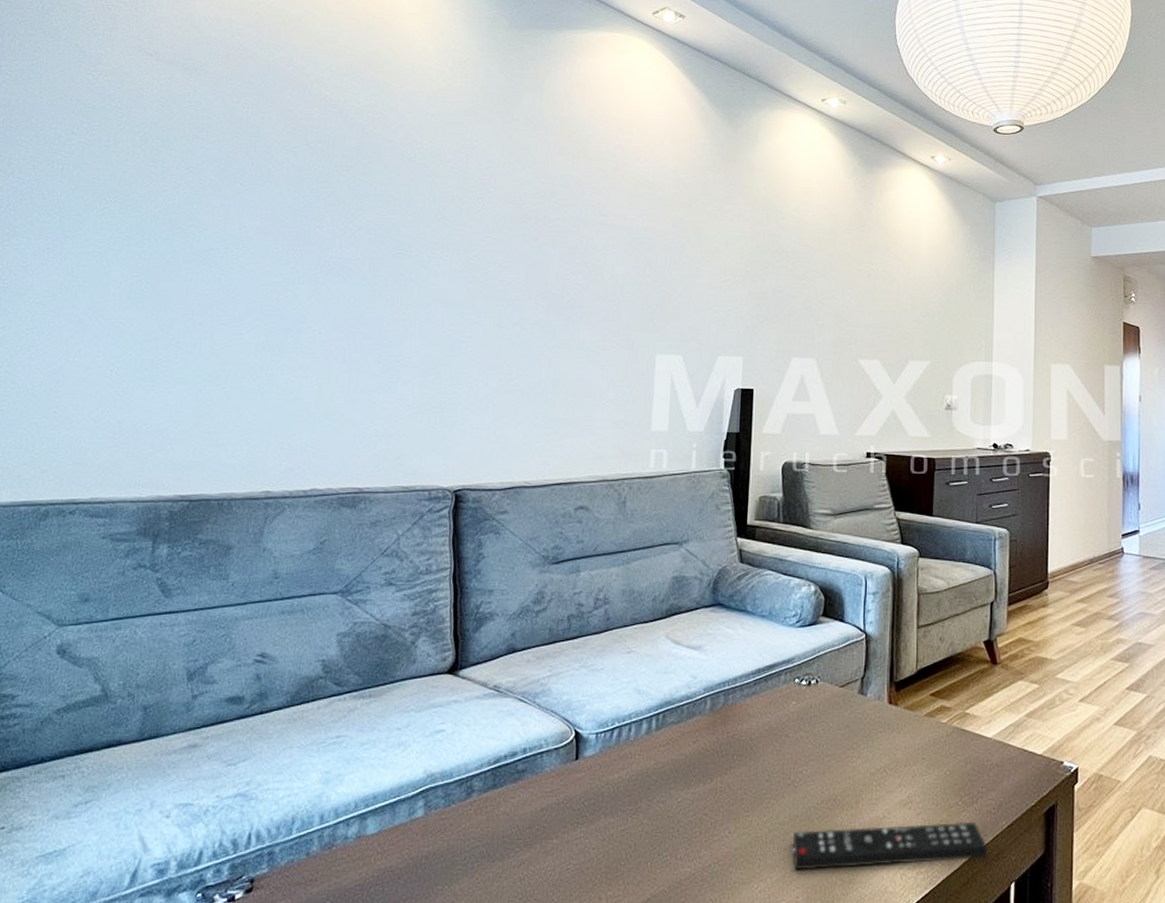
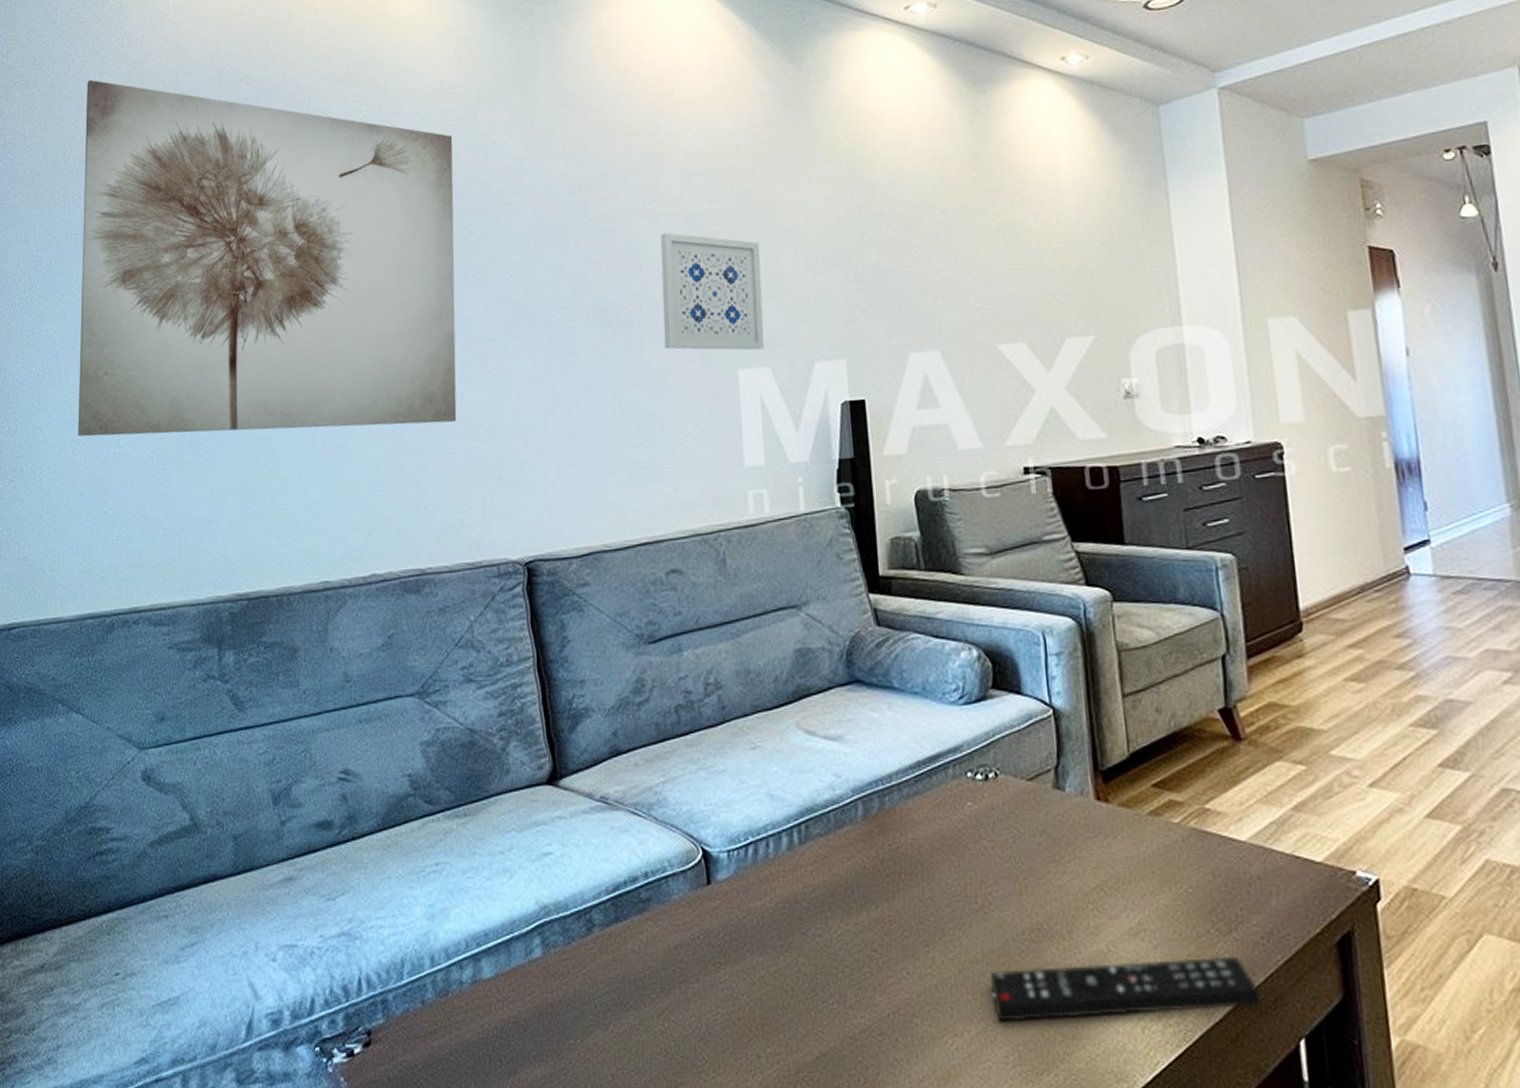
wall art: none [37,32,439,369] -> present [78,79,457,437]
wall art: none [598,240,686,341] -> present [660,232,764,351]

